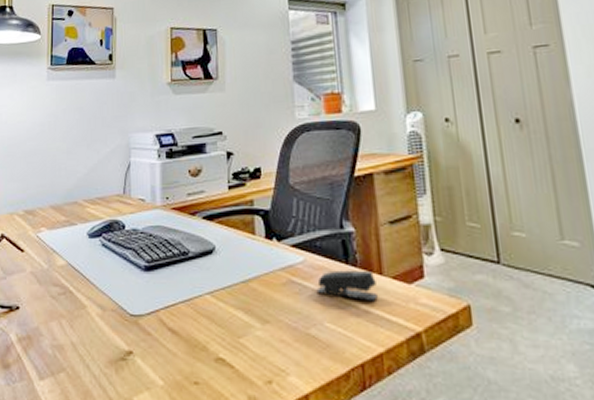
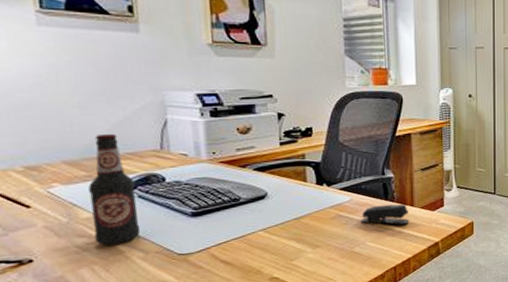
bottle: none [65,178,101,297] -> present [88,134,141,246]

